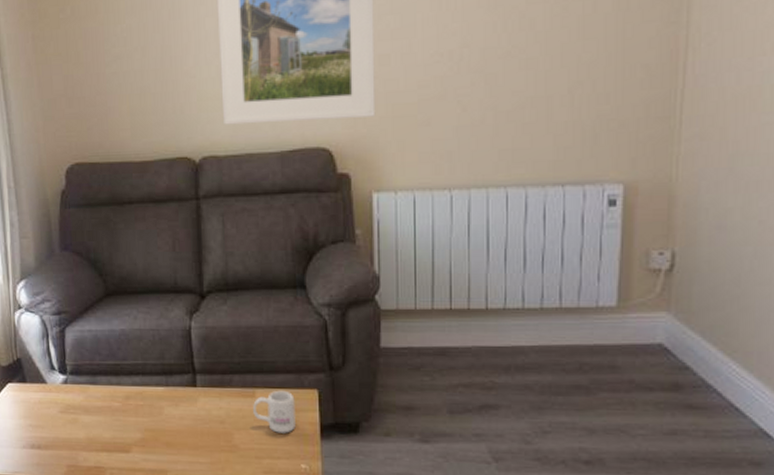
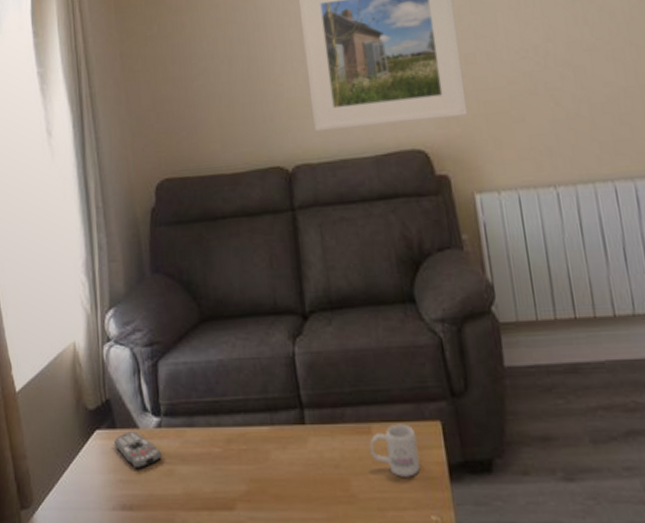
remote control: none [25,386,68,416] -> present [114,432,163,468]

